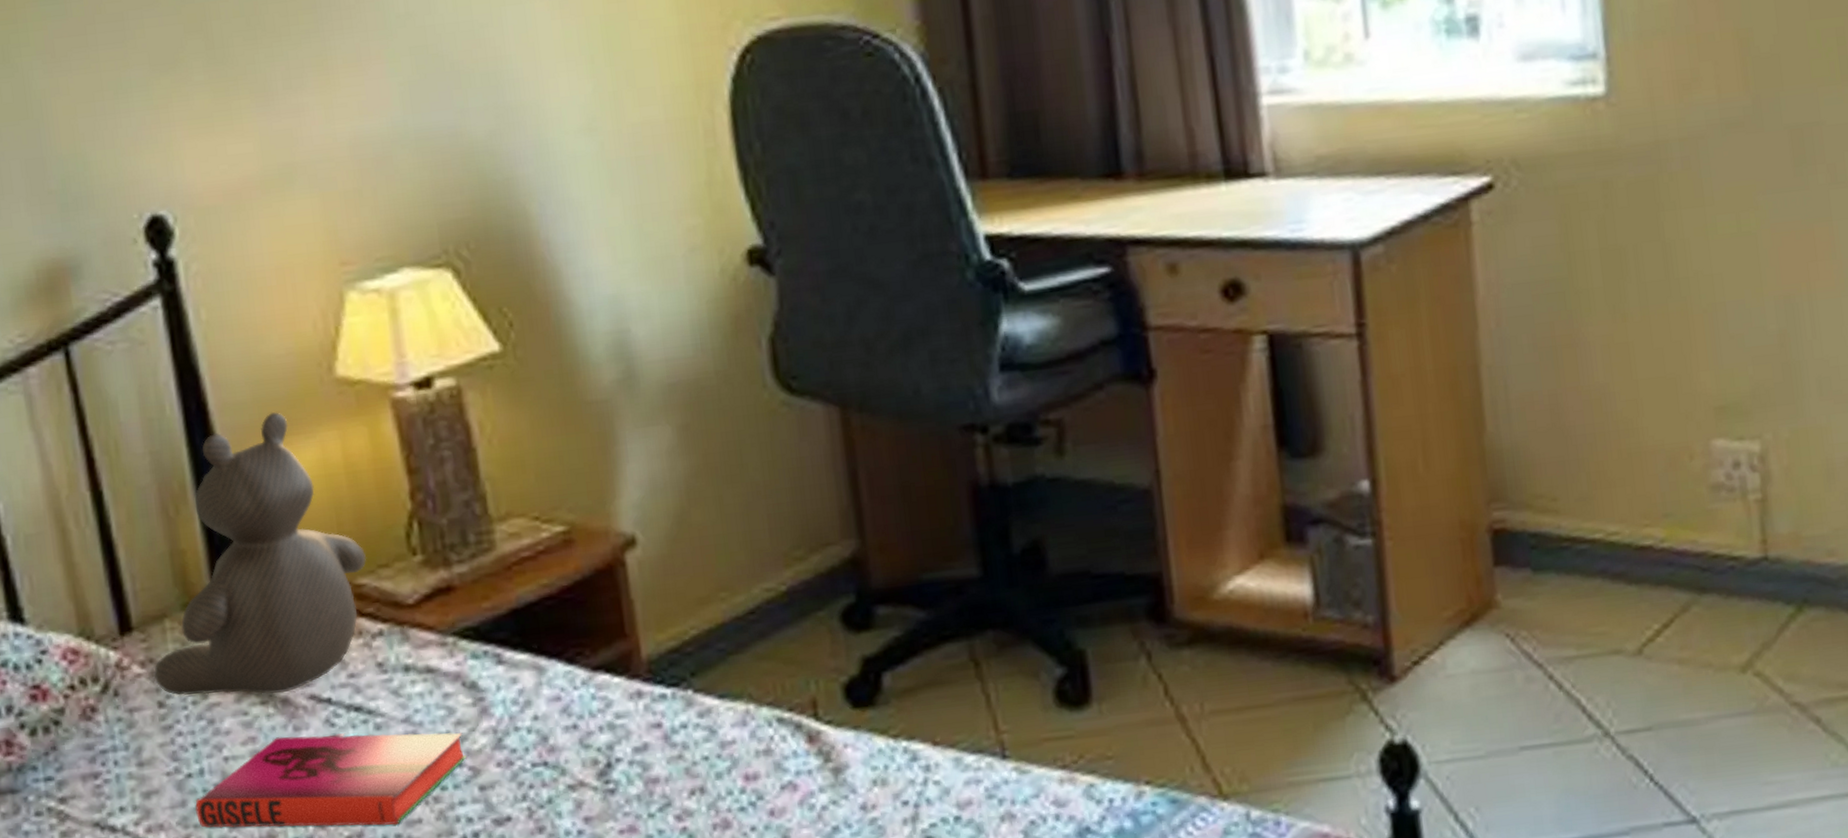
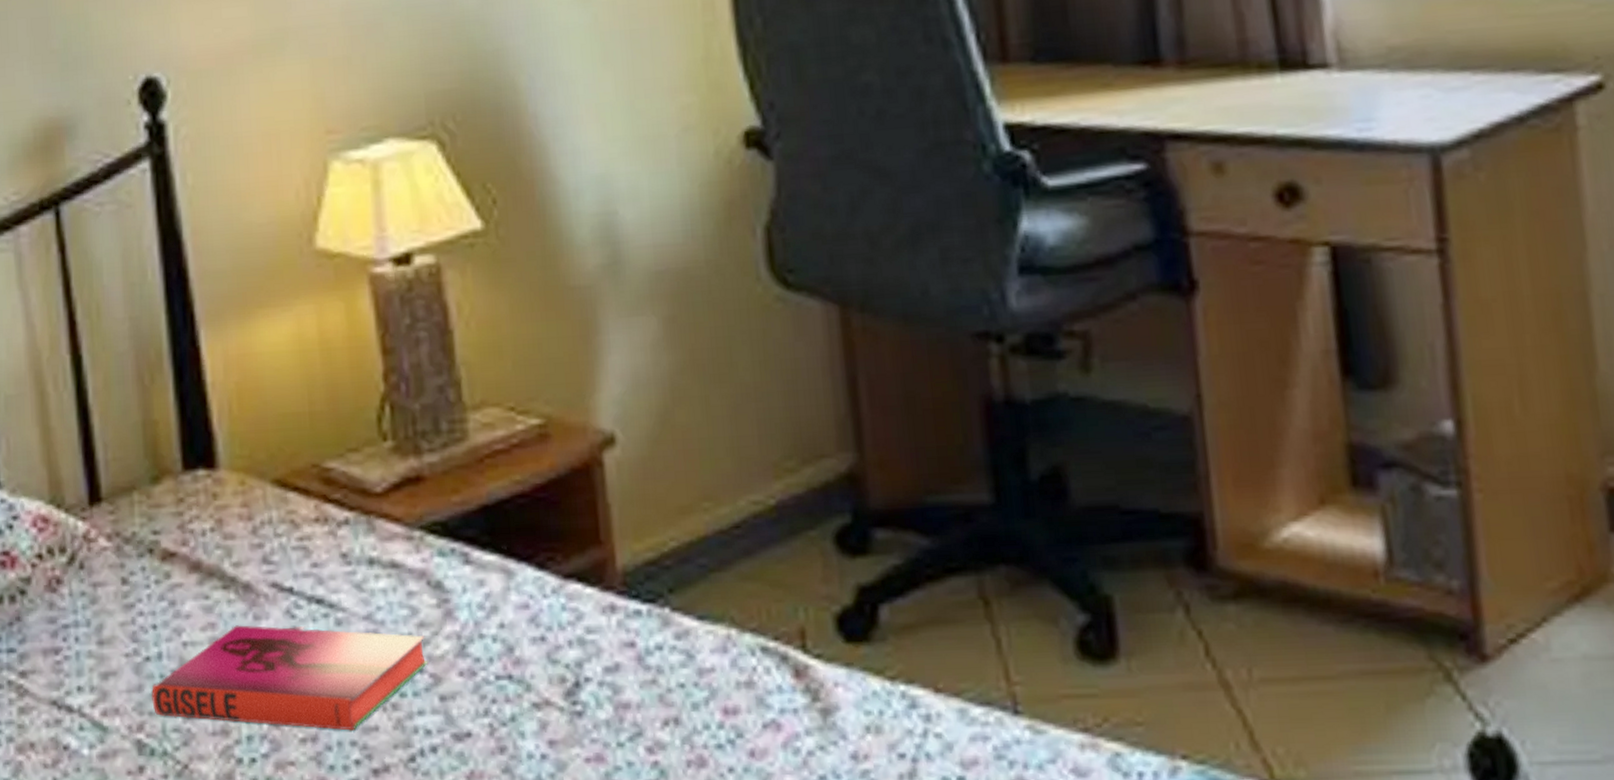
teddy bear: present [154,412,367,695] -> none [119,282,337,579]

